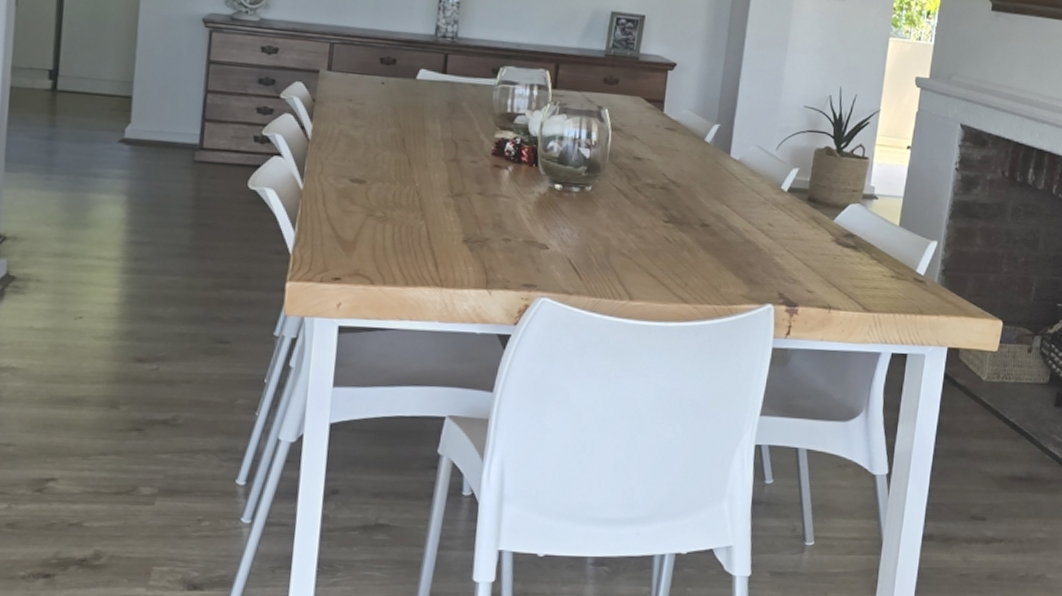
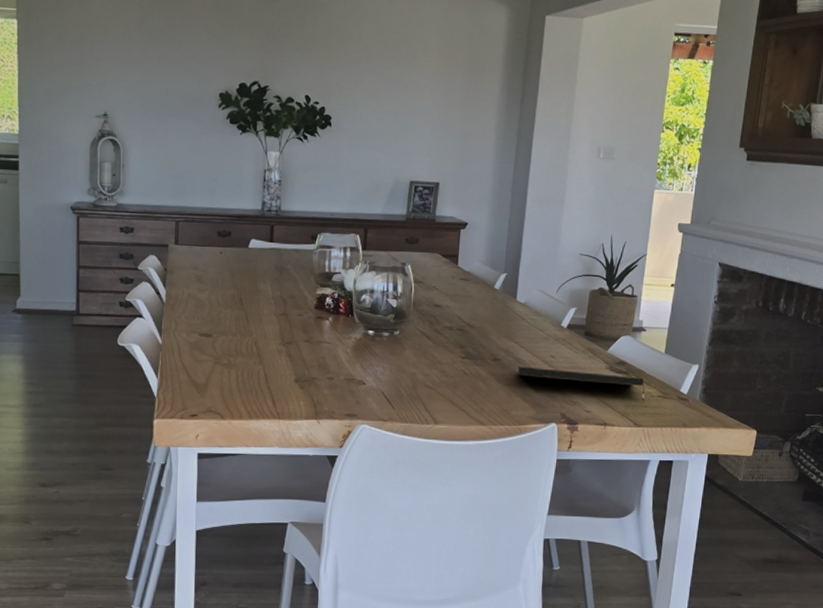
notepad: none [727,234,876,284] -> present [516,366,645,403]

